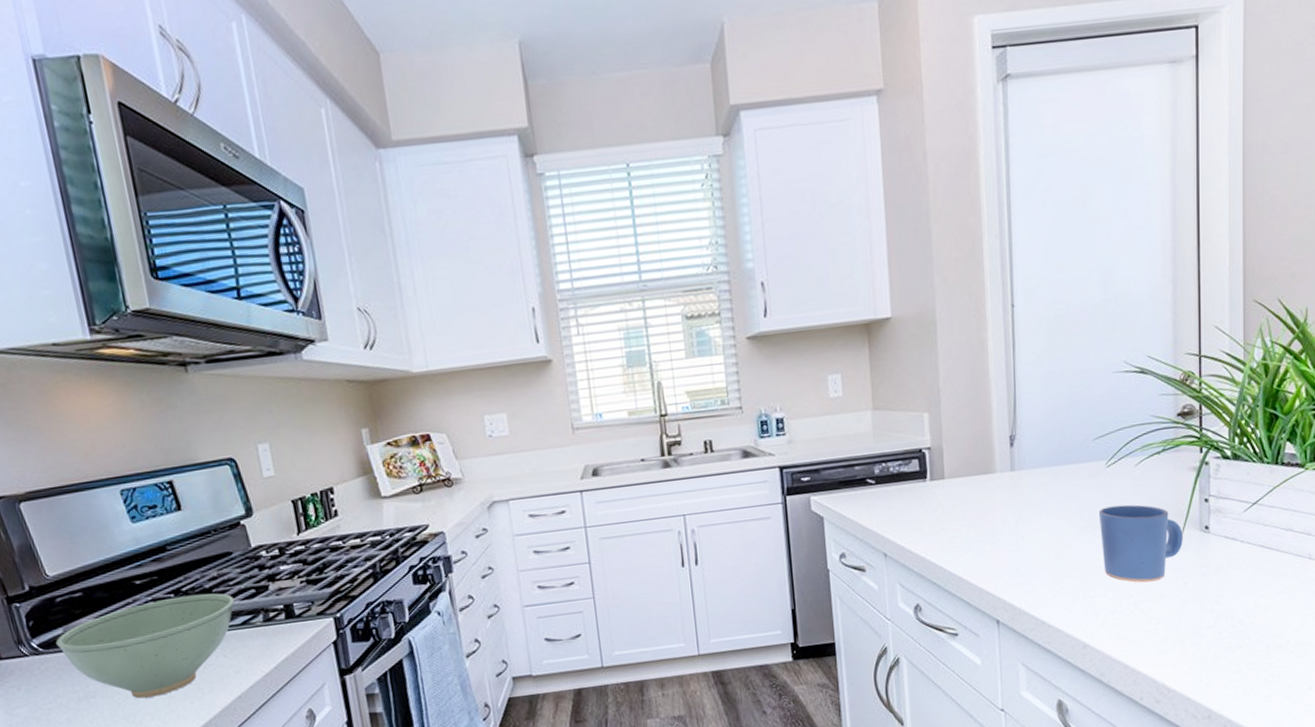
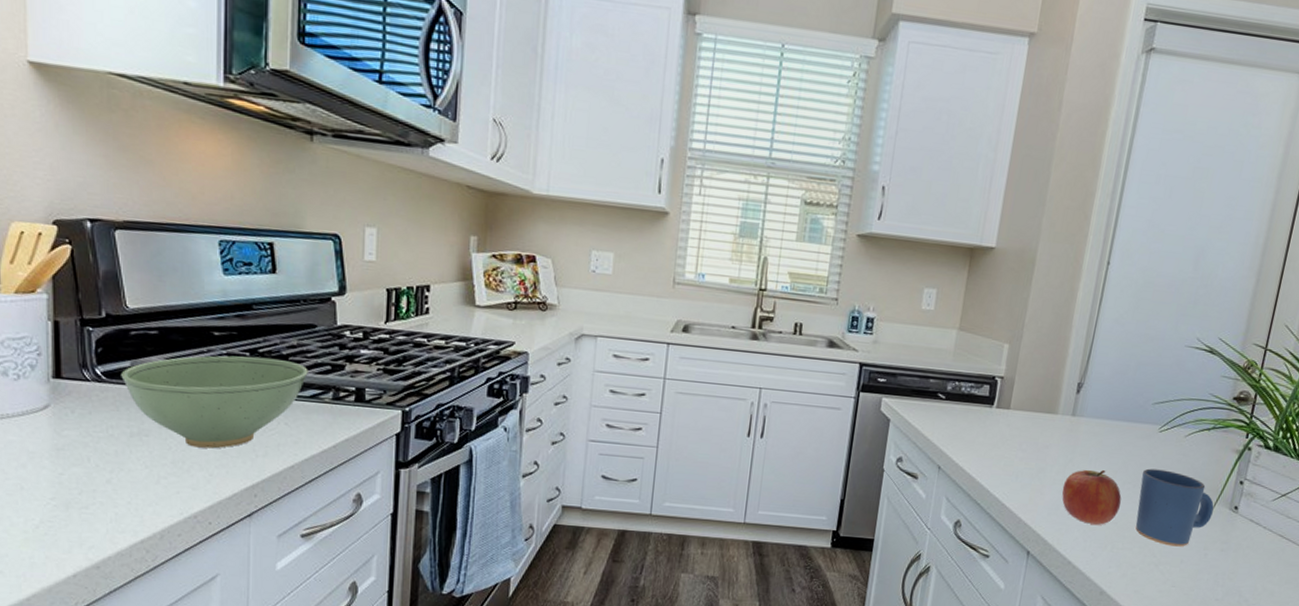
fruit: none [1018,519,1084,579] -> present [1061,469,1122,525]

